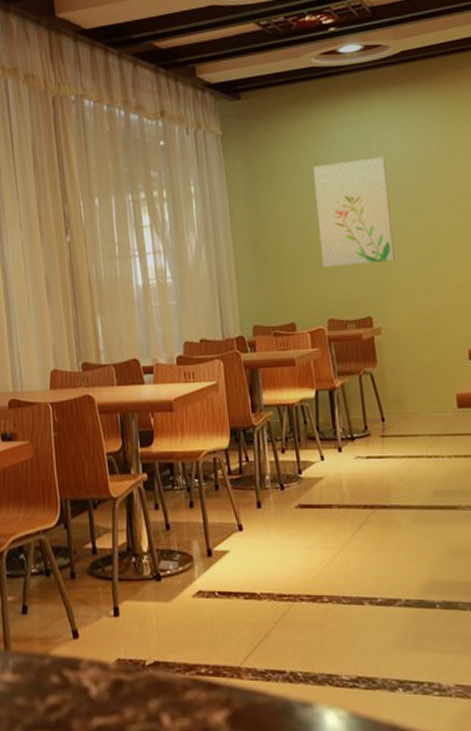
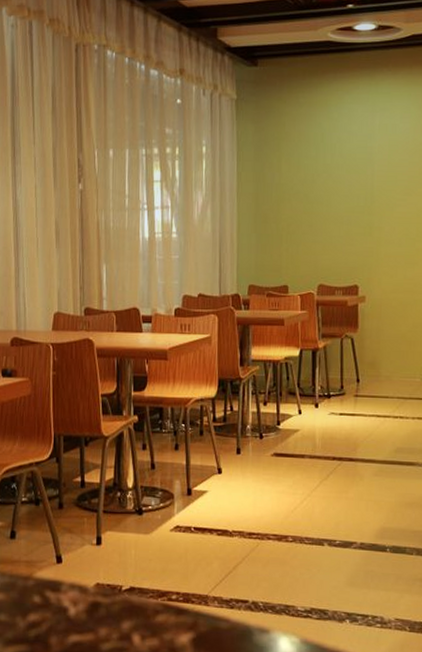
wall art: present [312,156,395,267] -> none [318,135,386,236]

